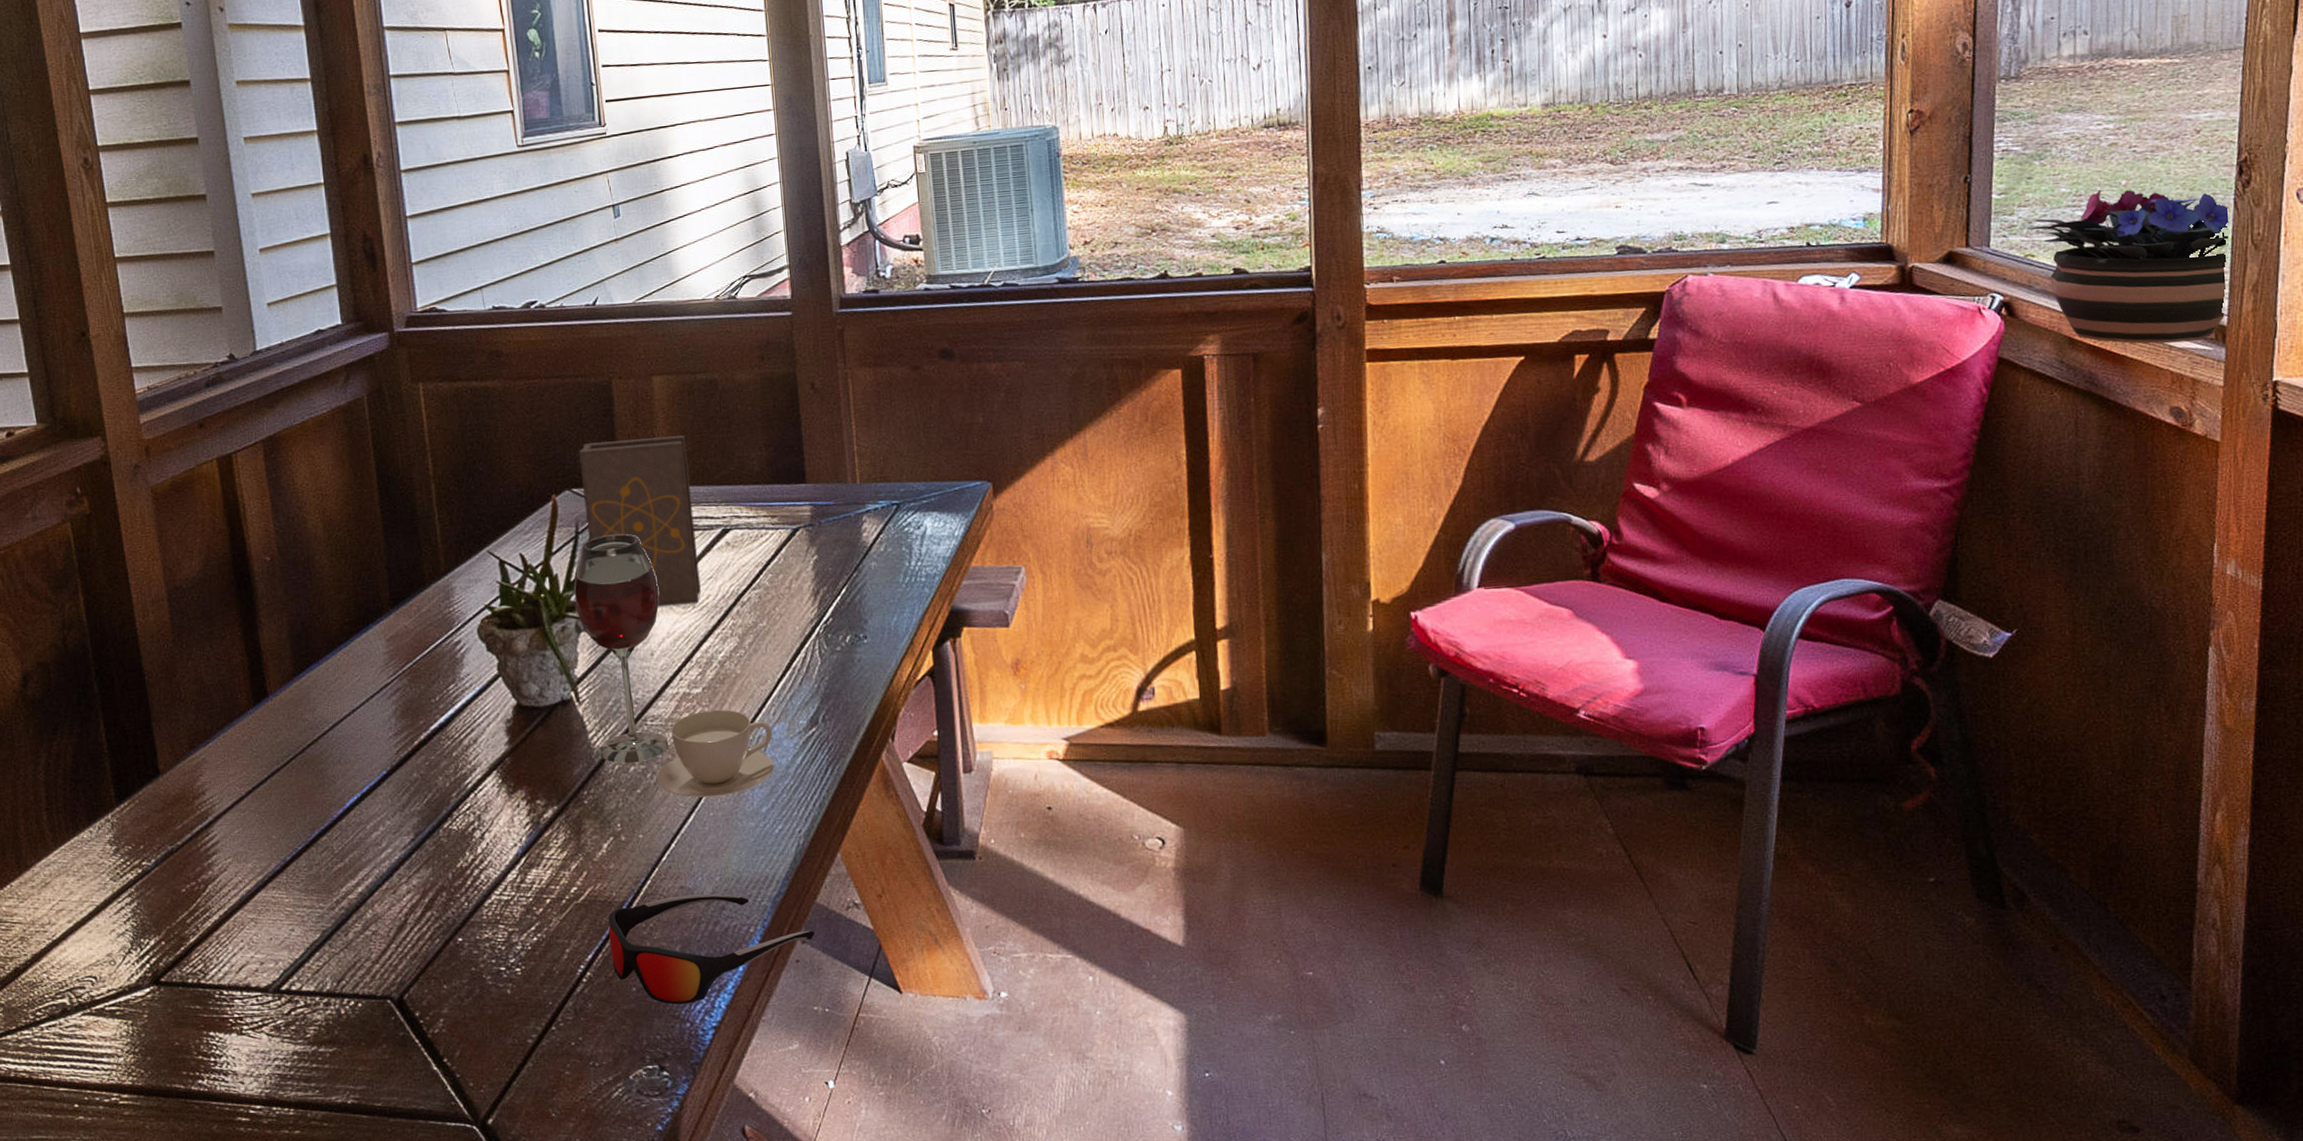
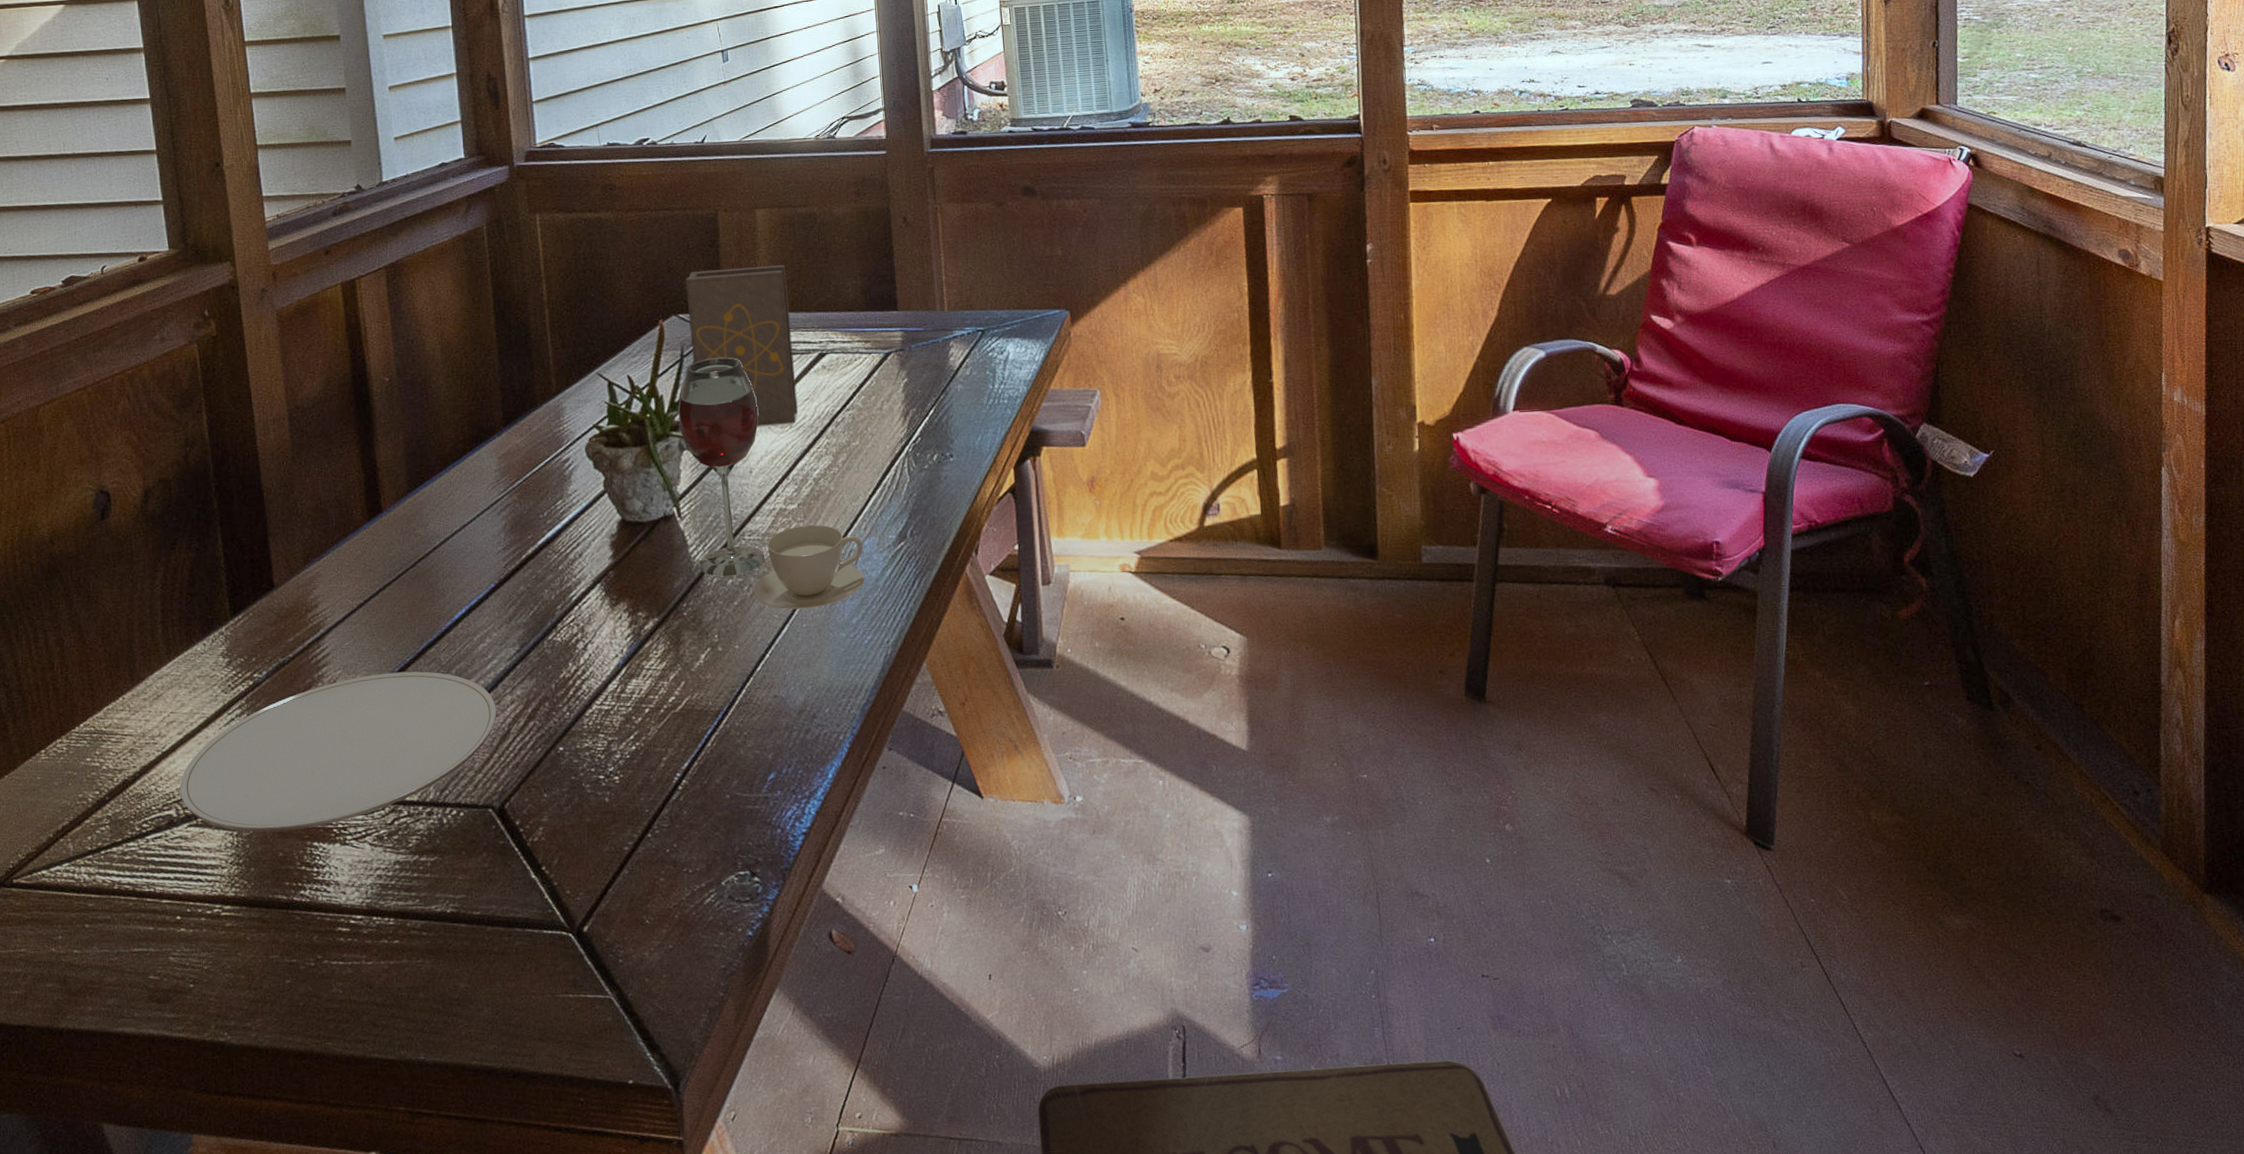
plate: none [72,860,393,1021] -> present [179,671,497,832]
sunglasses: present [608,893,815,1005] -> none [704,702,901,811]
potted flower: present [2025,189,2230,344] -> none [1987,54,2163,193]

